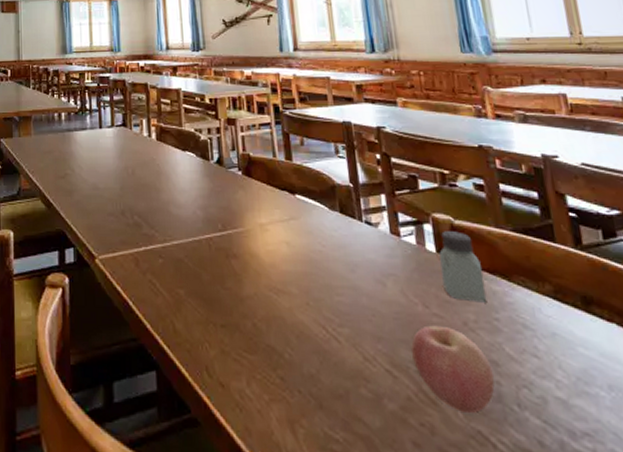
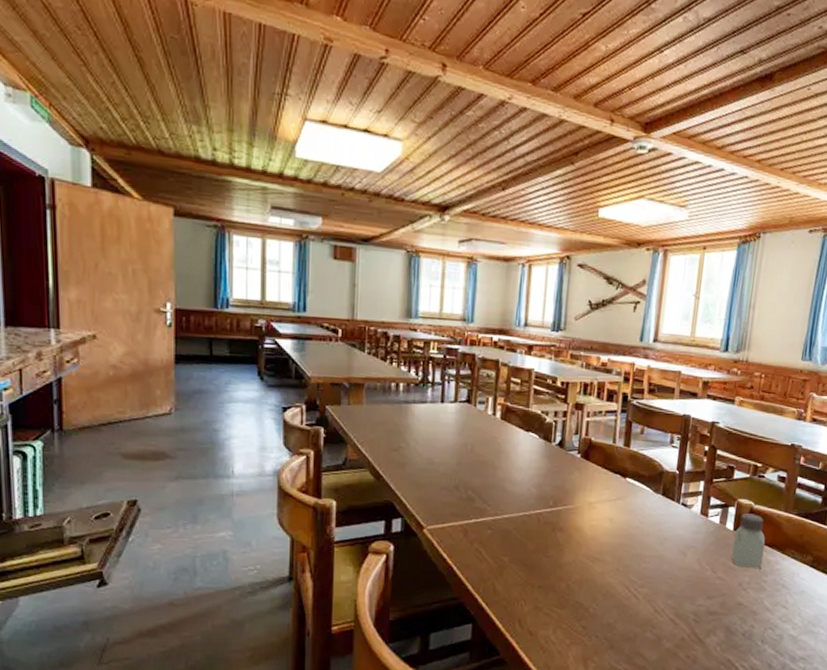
apple: present [411,325,495,414] -> none [693,586,751,648]

